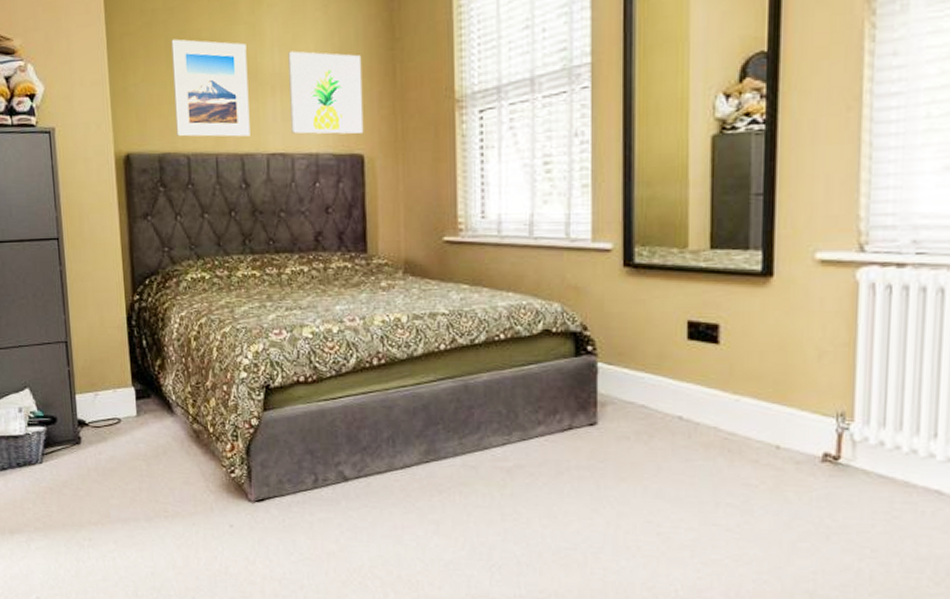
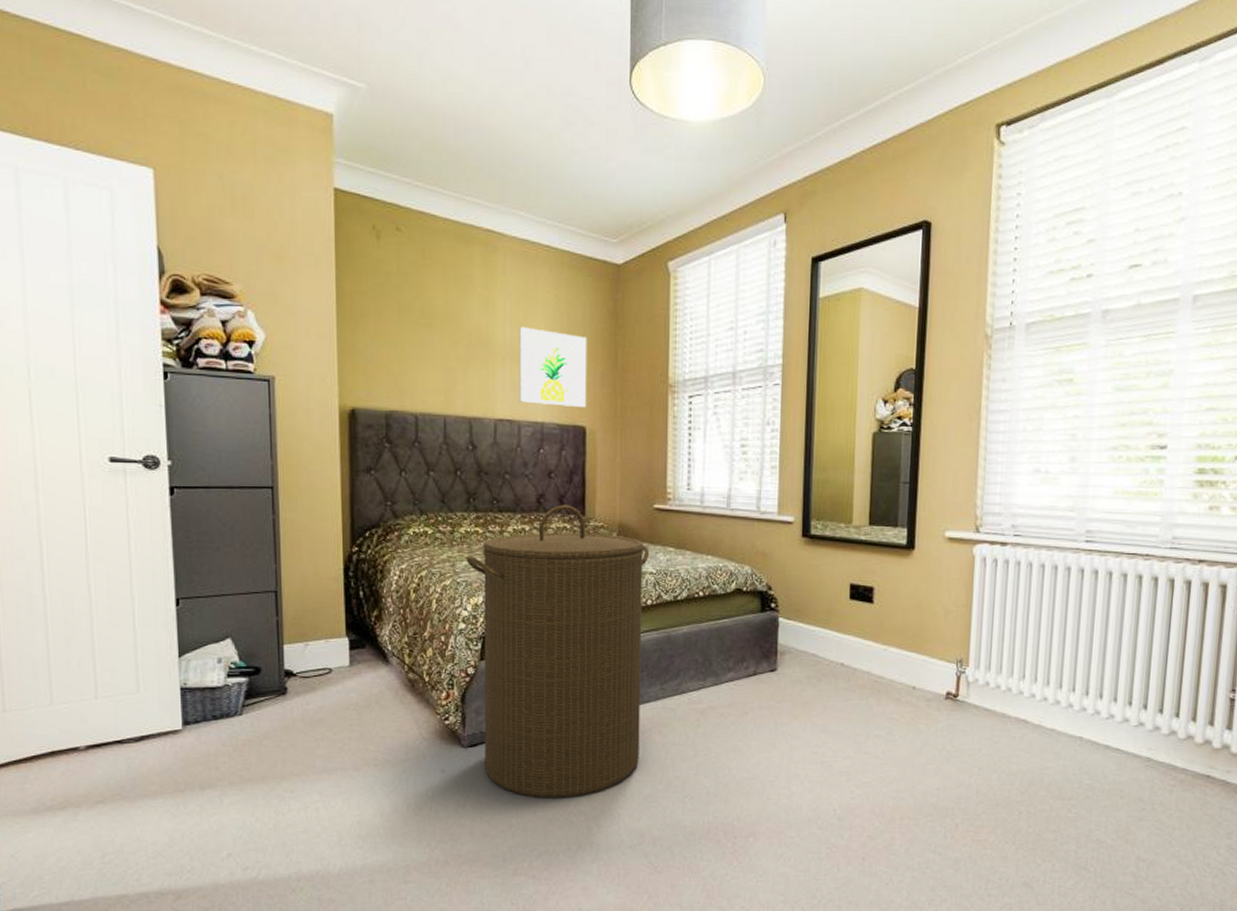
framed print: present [171,38,251,137] -> none [404,302,479,401]
laundry hamper: none [244,242,441,561] -> present [466,504,650,799]

